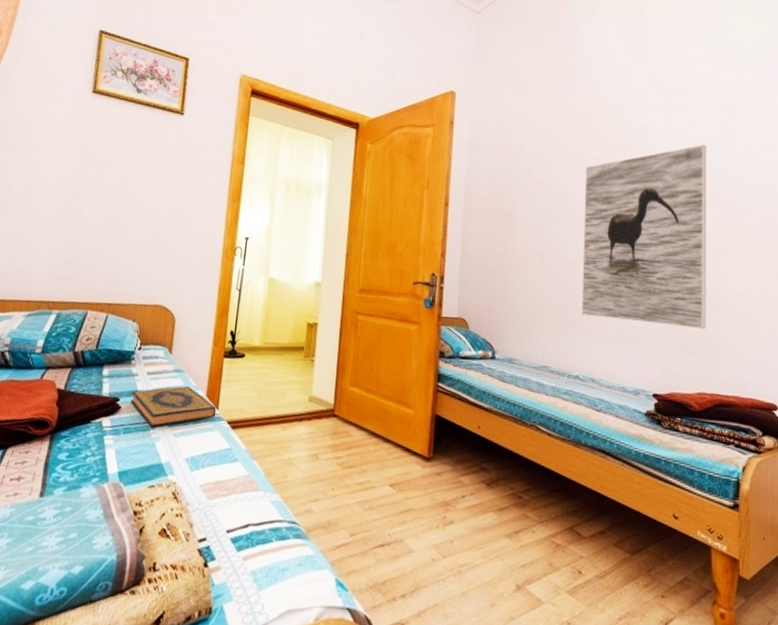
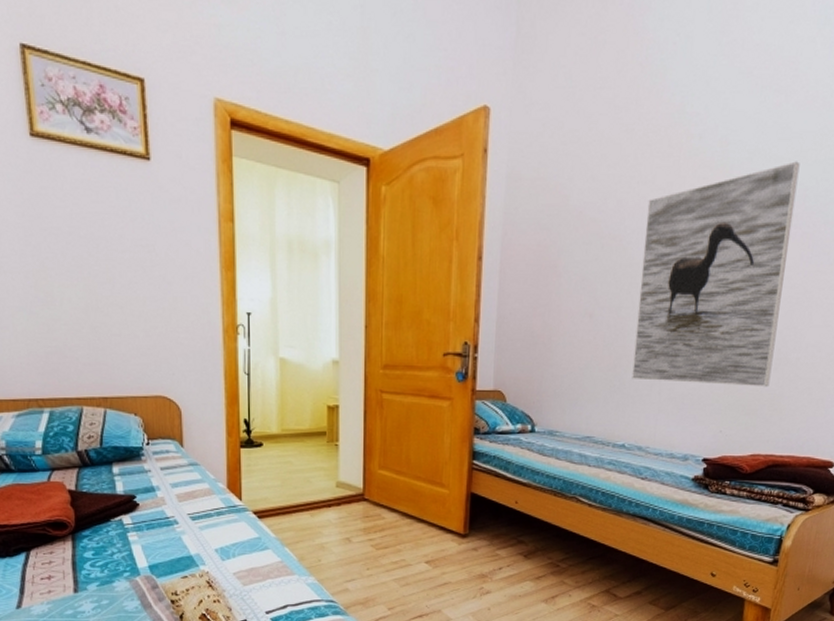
hardback book: present [130,386,217,428] -> none [147,480,240,523]

